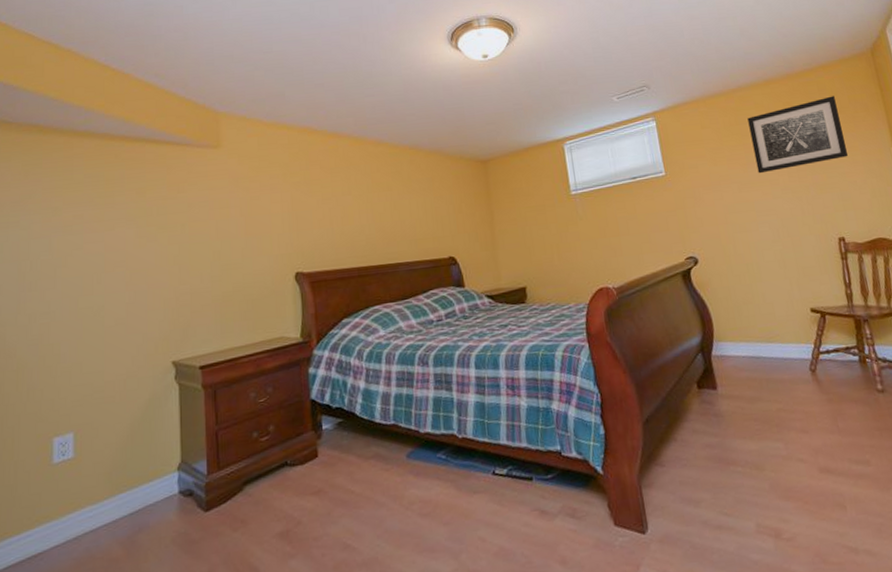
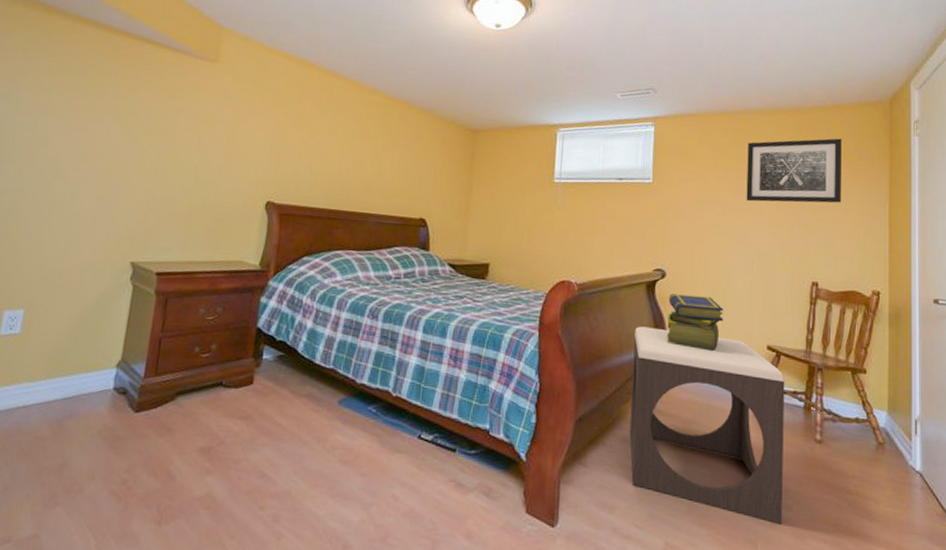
footstool: none [680,309,865,482] -> present [629,326,785,524]
stack of books: none [706,273,764,327] -> present [667,294,723,352]

